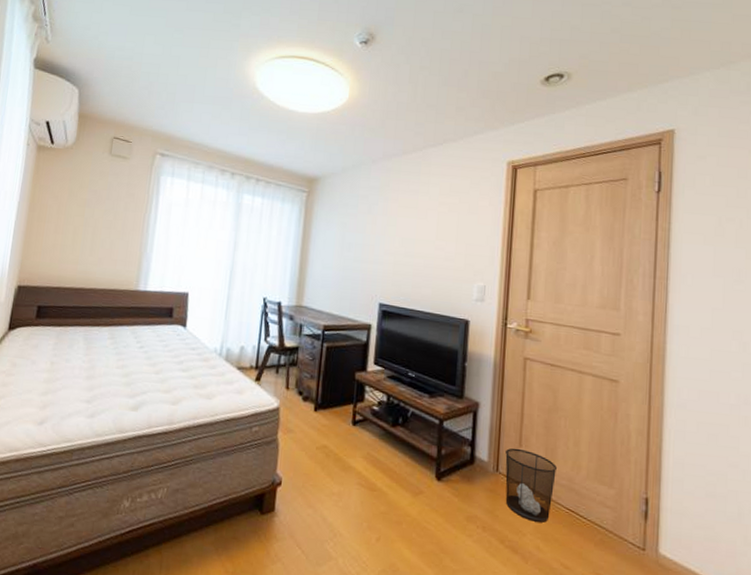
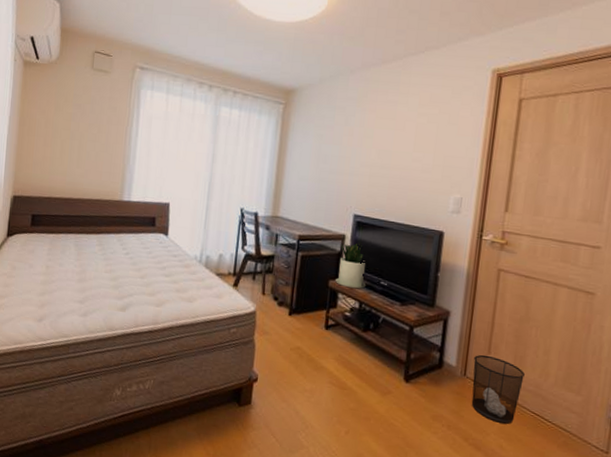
planter: none [361,332,394,381] -> present [334,242,367,289]

